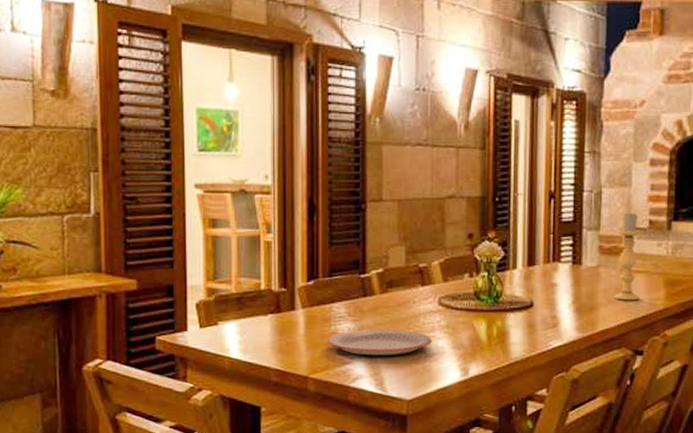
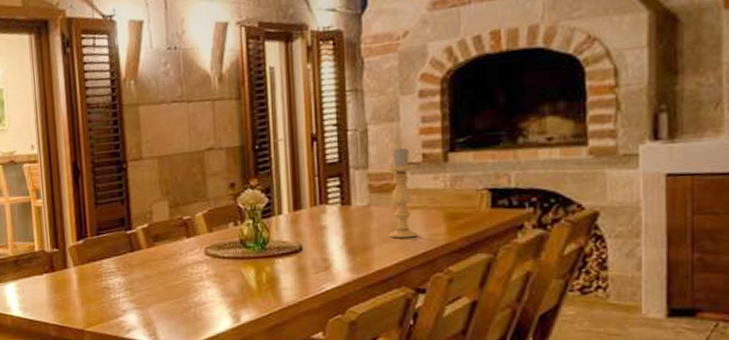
plate: present [326,329,432,356] -> none [99,281,201,308]

